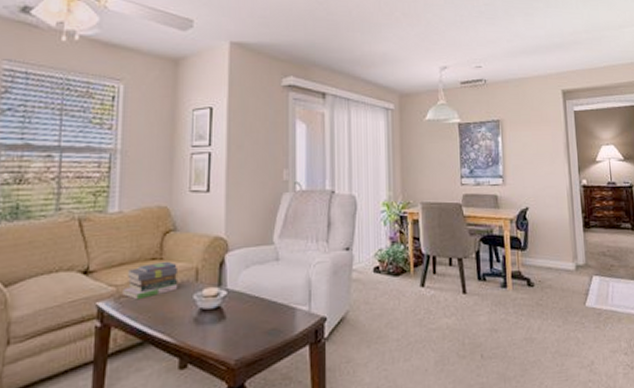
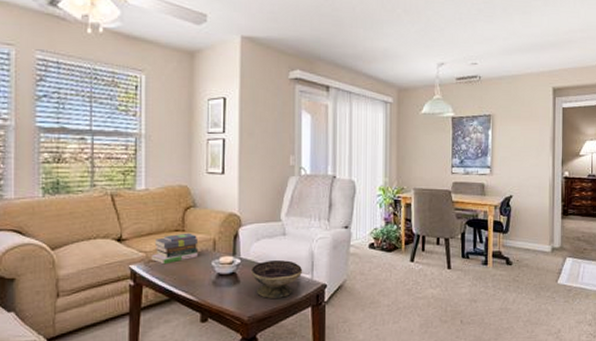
decorative bowl: none [238,290,299,337] -> present [250,260,303,298]

